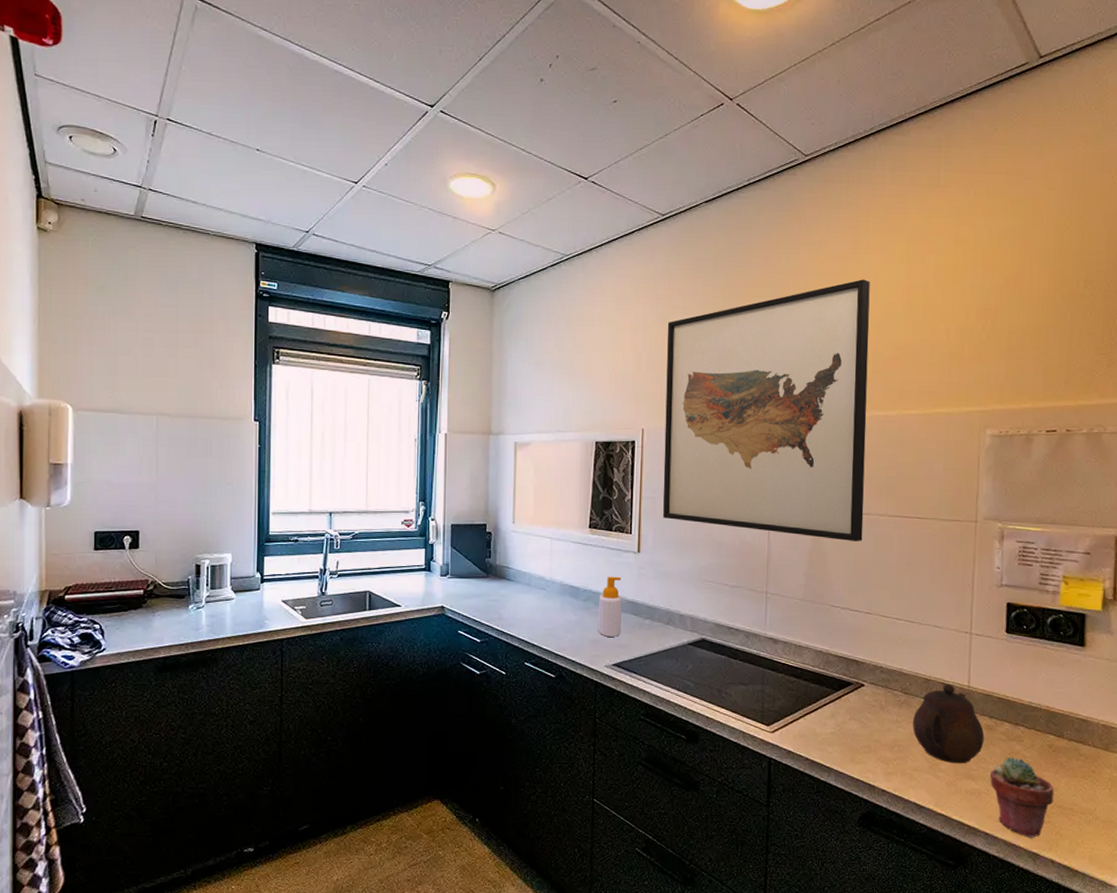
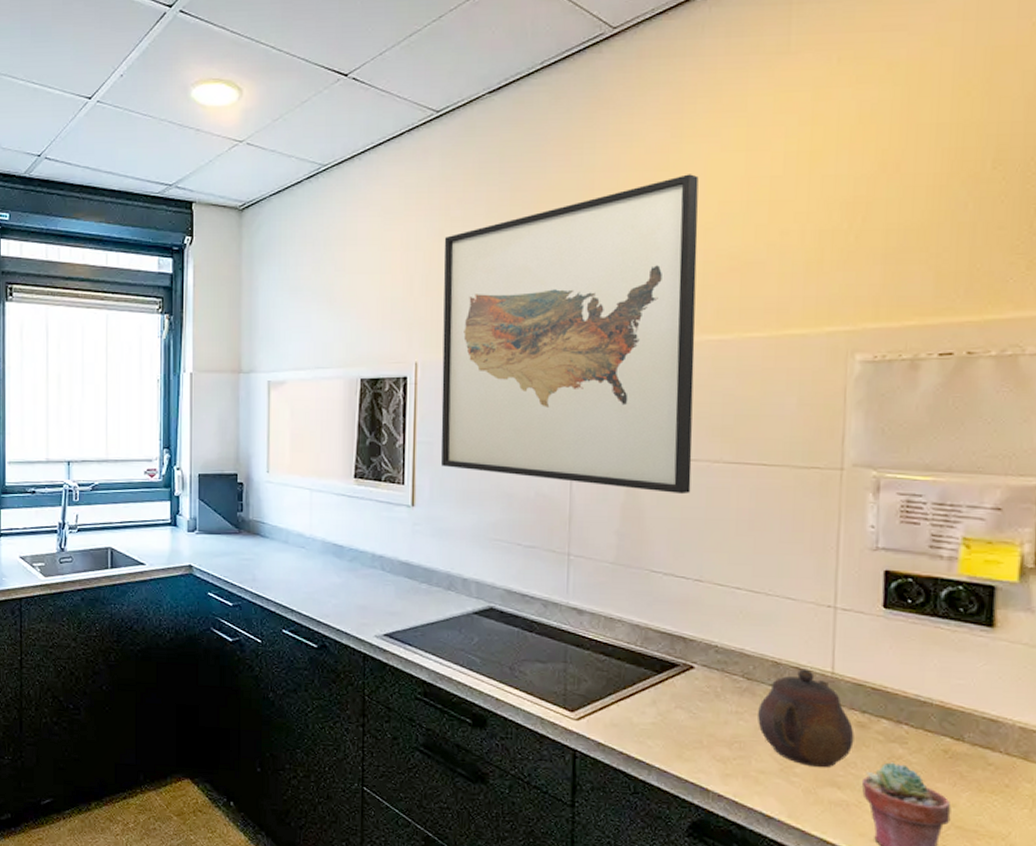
soap bottle: present [598,576,622,637] -> none [367,533,394,603]

